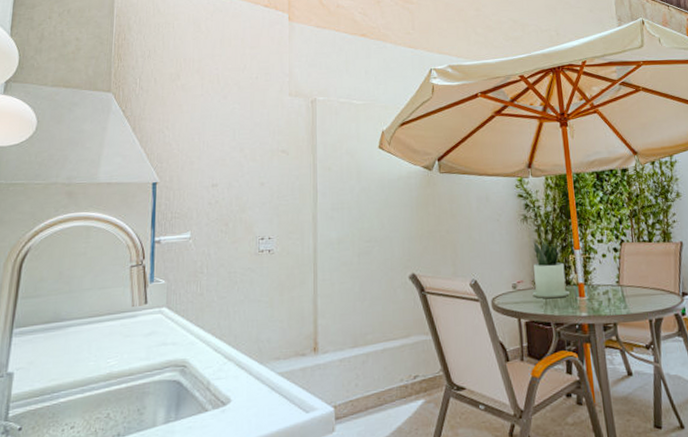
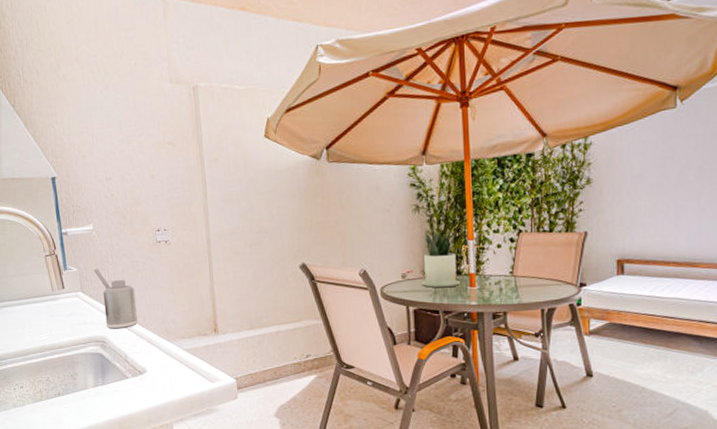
soap dispenser: none [184,280,229,351] -> present [93,268,138,329]

